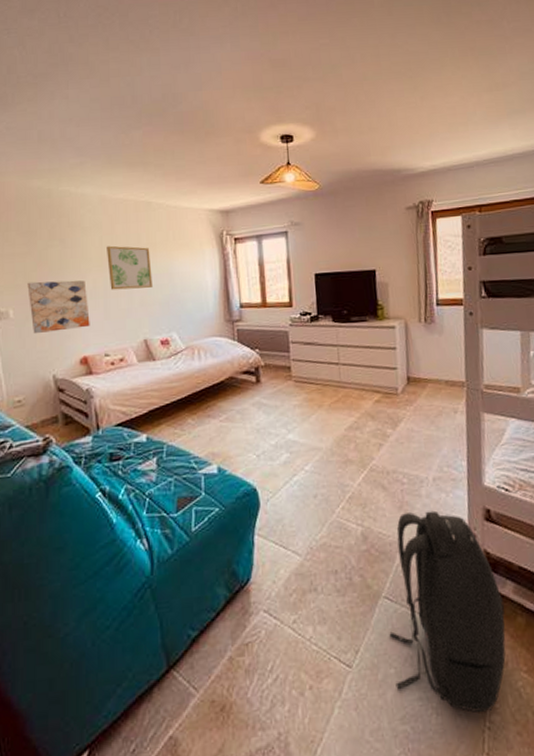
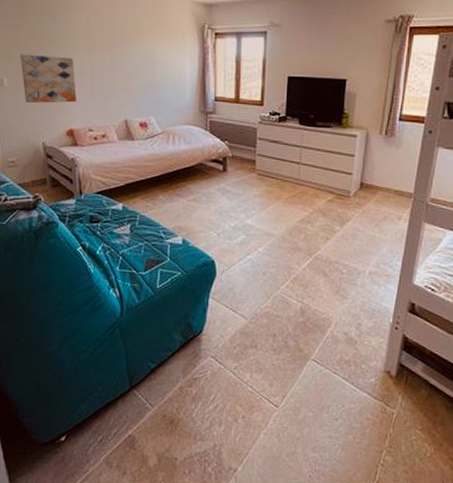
wall art: present [107,245,153,290] -> none [94,27,135,72]
backpack: present [389,510,506,712] -> none [312,297,413,453]

